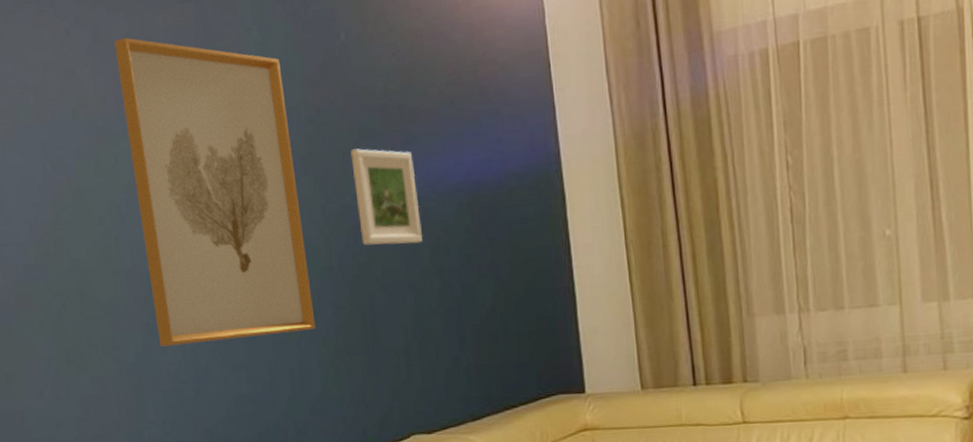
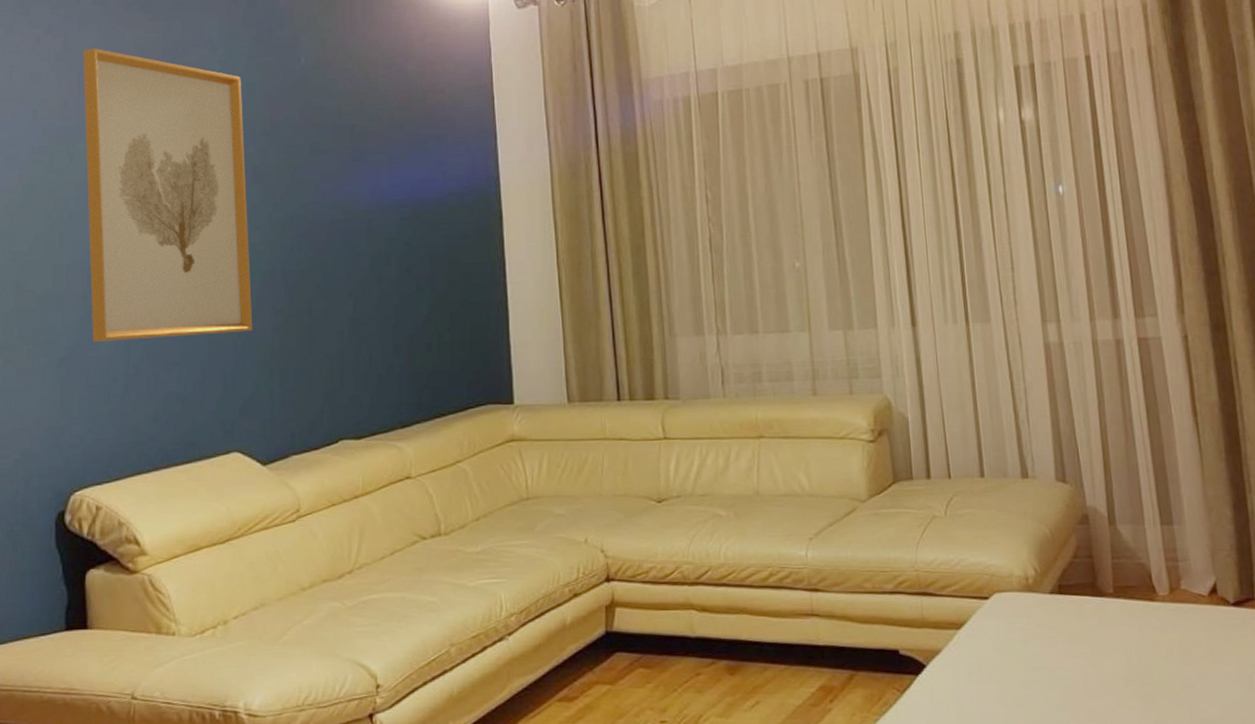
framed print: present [350,148,422,246] -> none [301,162,364,253]

